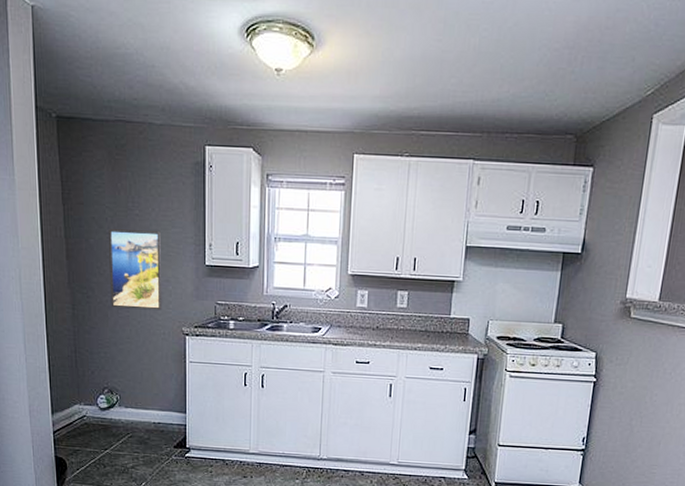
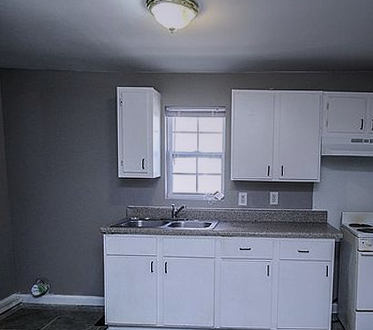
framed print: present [109,229,163,311] -> none [41,152,84,215]

